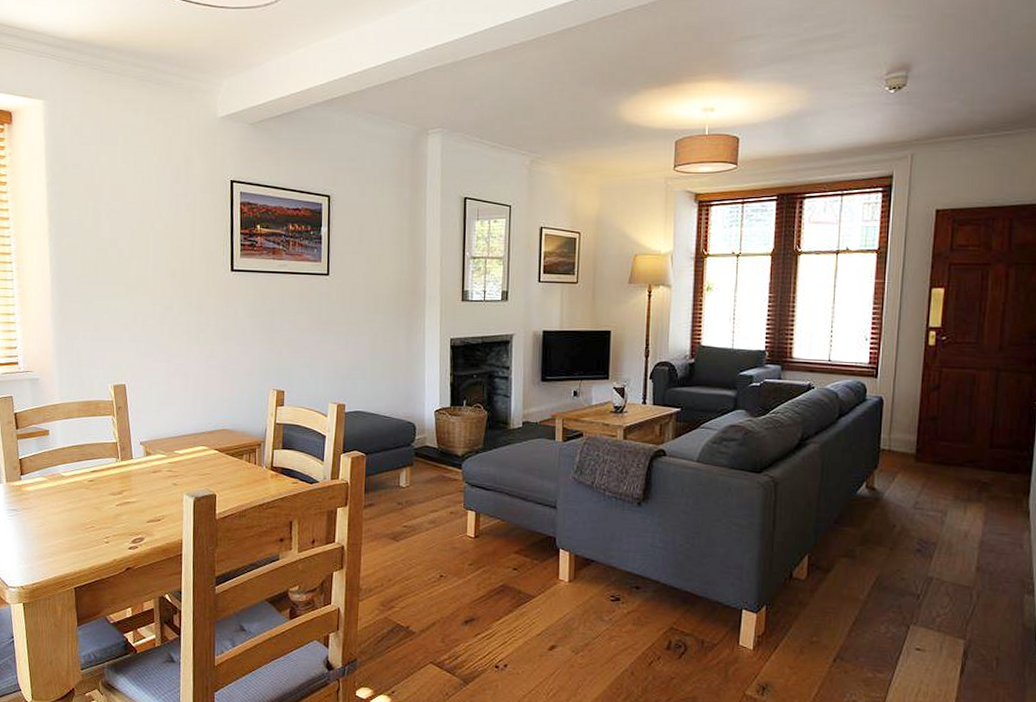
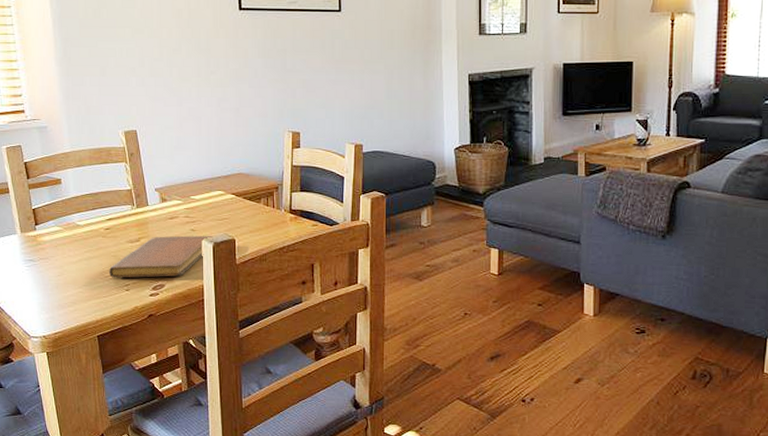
notebook: none [90,489,195,531] -> present [109,235,213,278]

